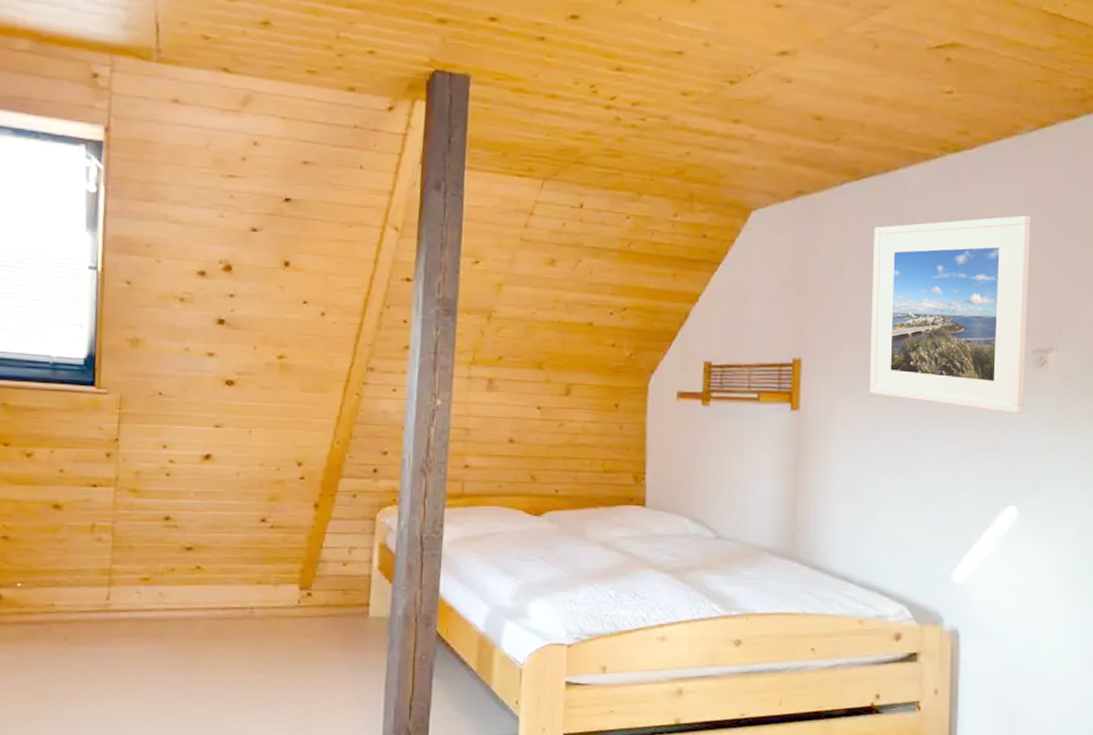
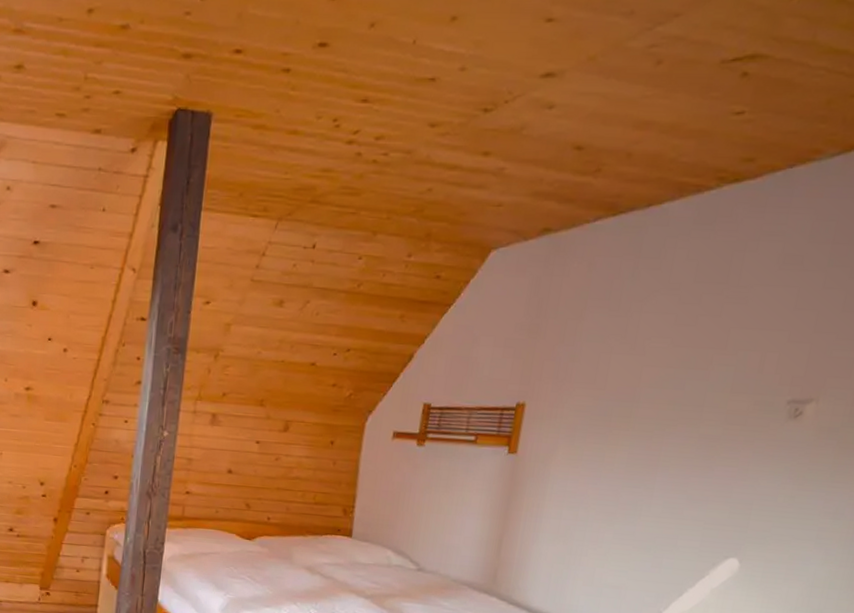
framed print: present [869,215,1031,414] -> none [594,253,814,467]

